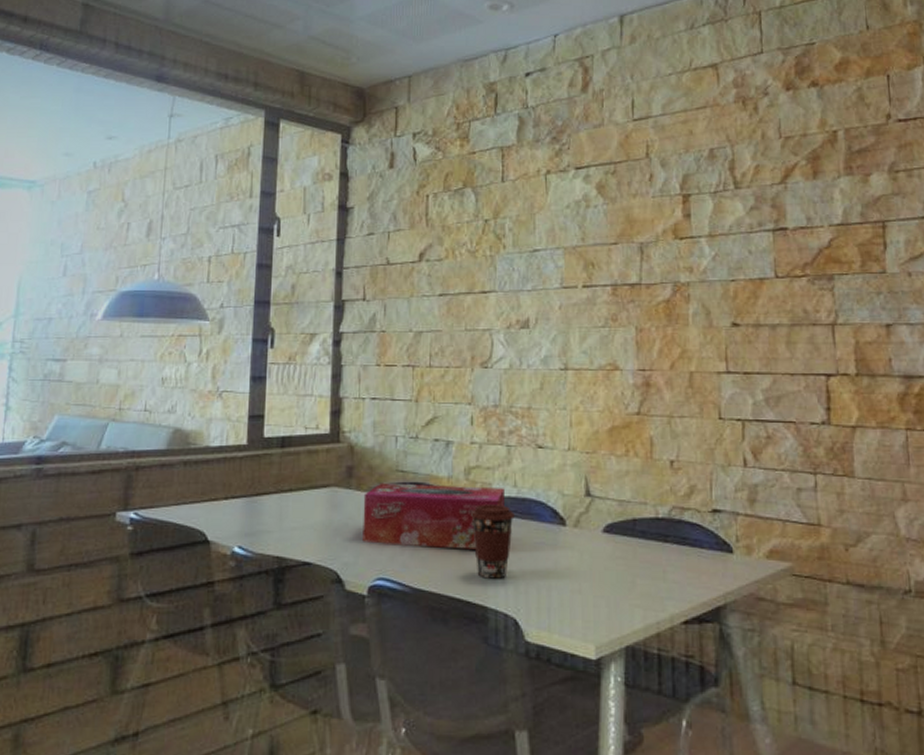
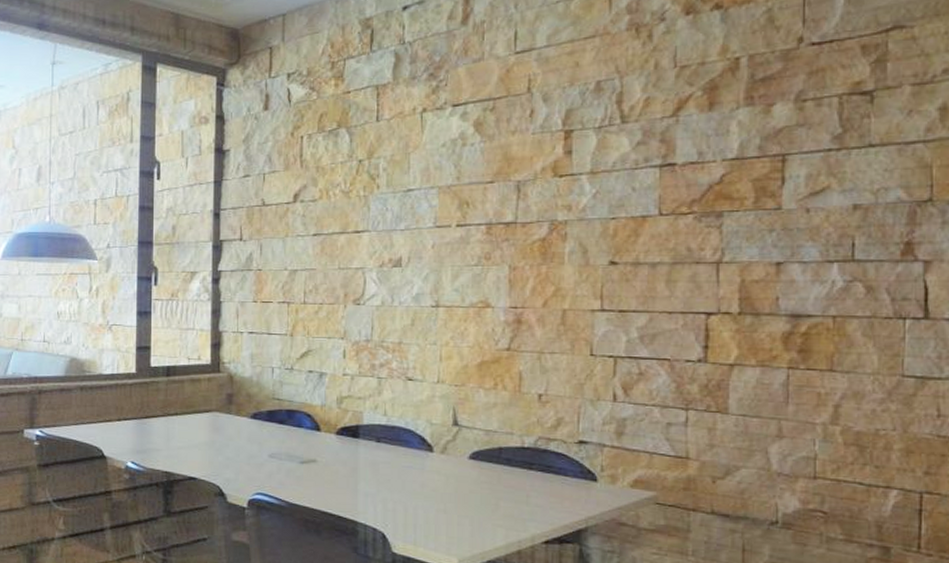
tissue box: present [363,482,504,550] -> none [242,409,375,471]
coffee cup: present [470,504,515,579] -> none [342,431,384,497]

